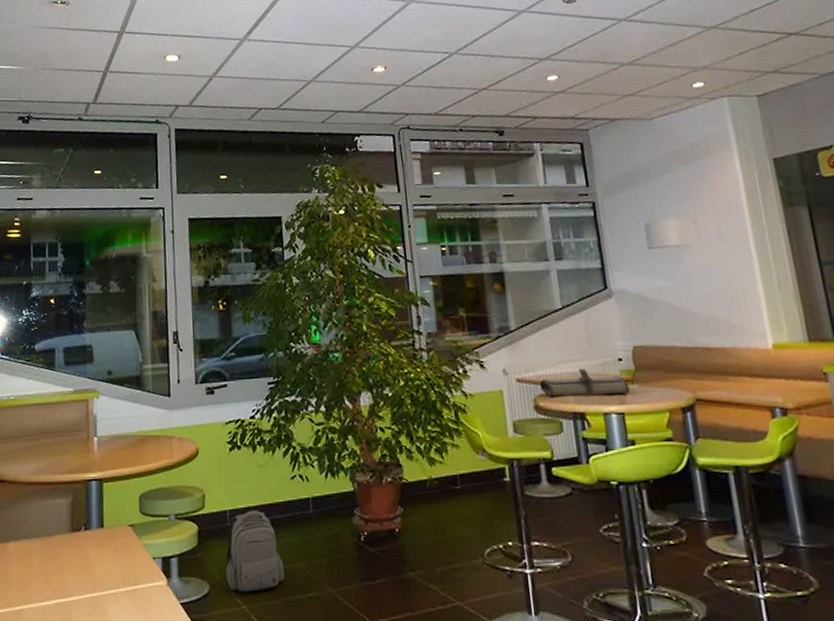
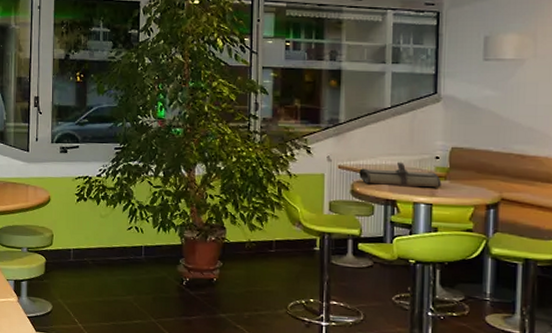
backpack: present [225,510,285,592] -> none [66,251,116,314]

